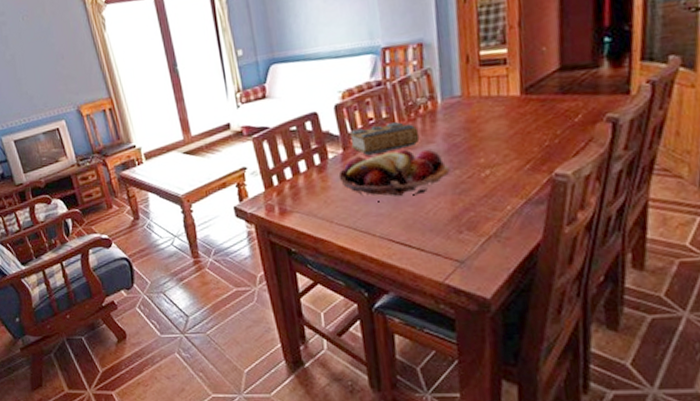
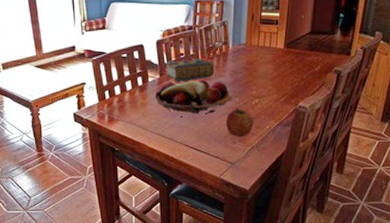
apple: none [443,184,487,224] -> present [225,108,254,136]

